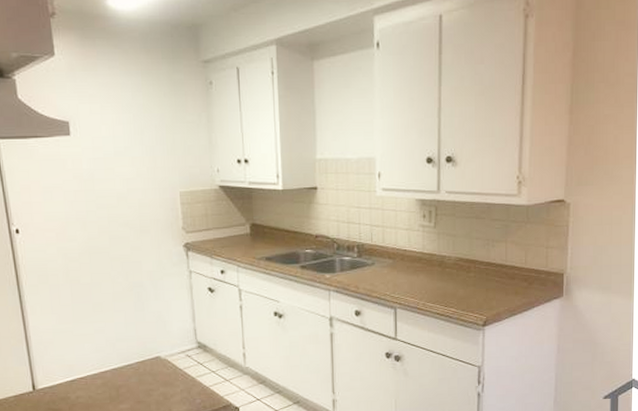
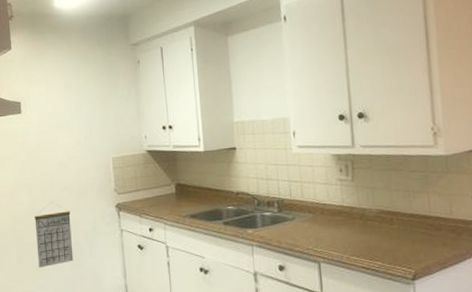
calendar: none [90,242,136,311] -> present [34,205,74,268]

